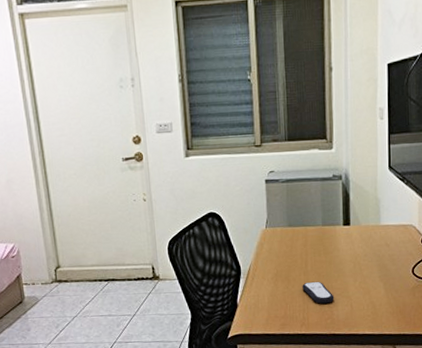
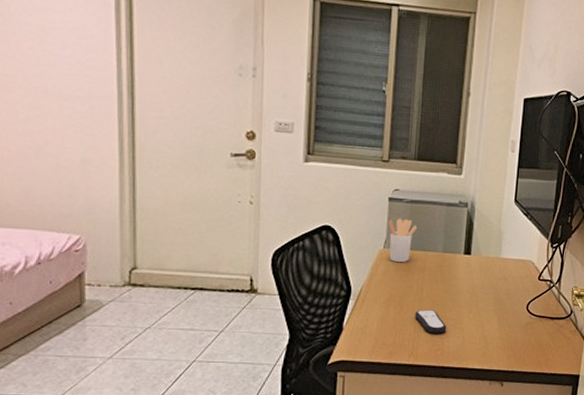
utensil holder: none [268,198,296,240] -> present [388,219,418,263]

